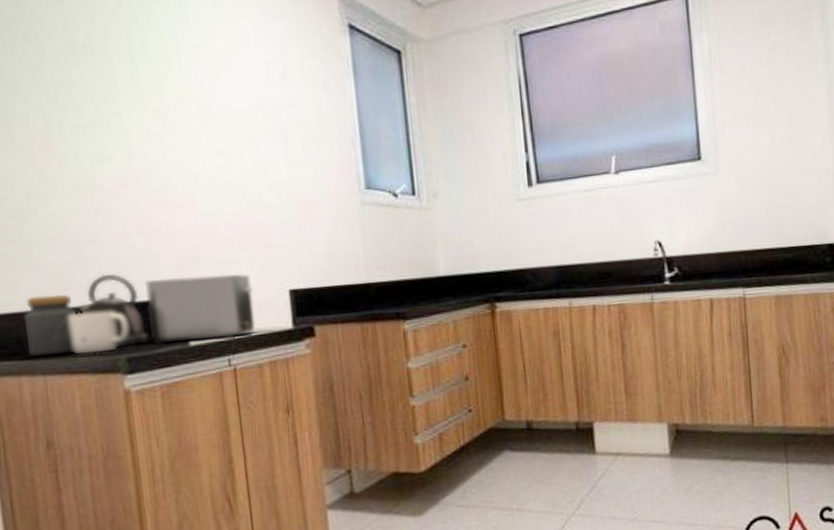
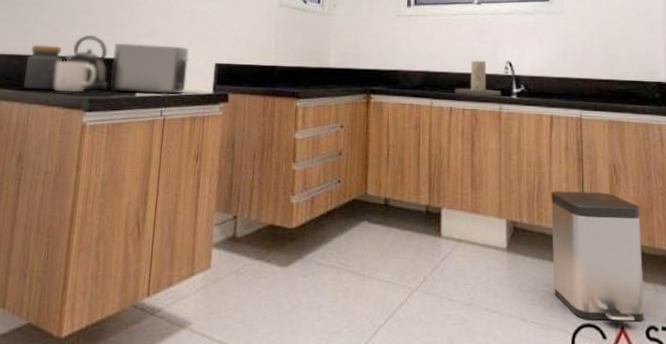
paper towel roll: none [596,243,652,289] -> present [455,60,501,97]
pedal bin: none [715,377,818,513] -> present [551,190,645,322]

